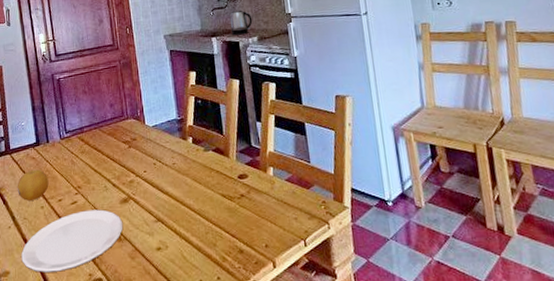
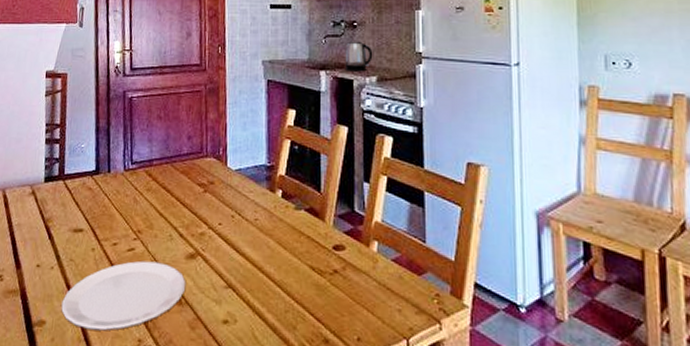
fruit: present [17,169,49,201] -> none [66,202,105,240]

